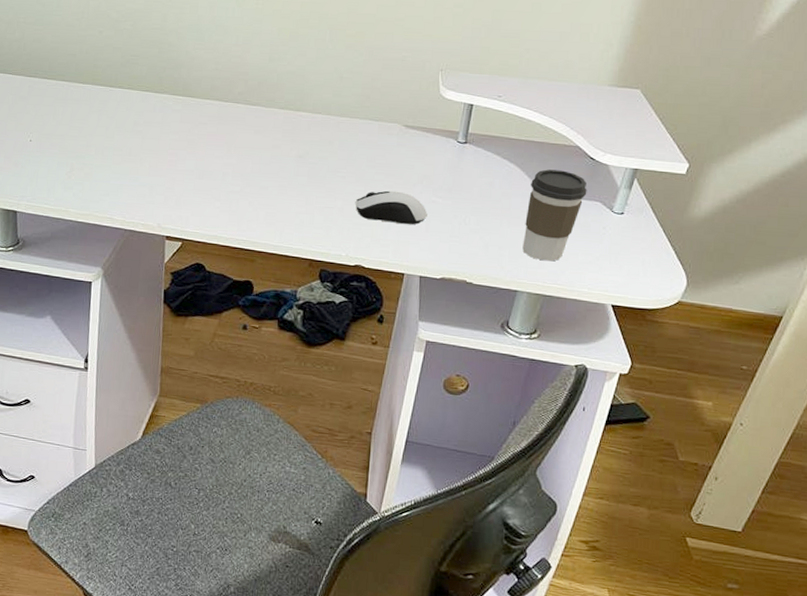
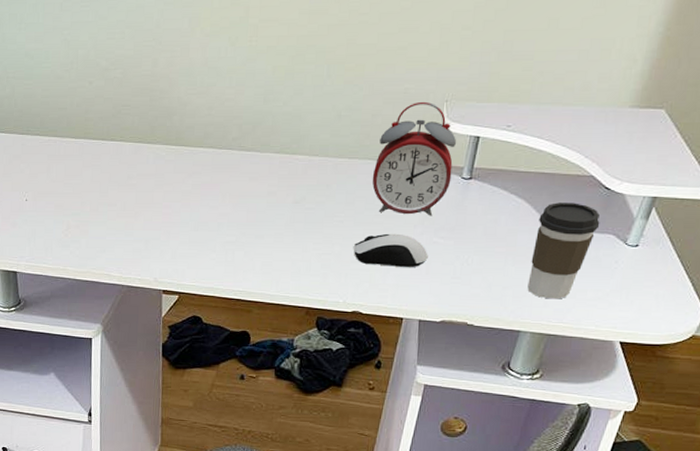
alarm clock: none [372,69,452,176] -> present [372,101,457,216]

